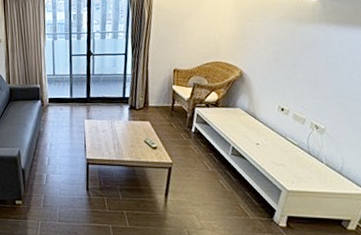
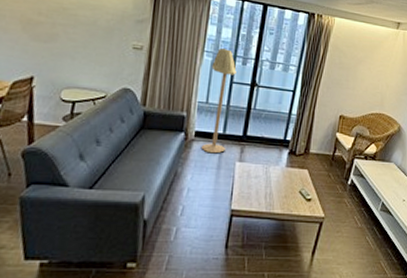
floor lamp: none [53,28,74,115] -> present [200,47,237,154]

